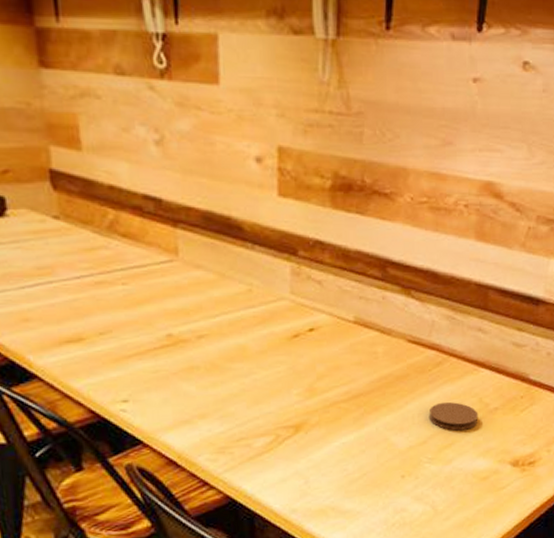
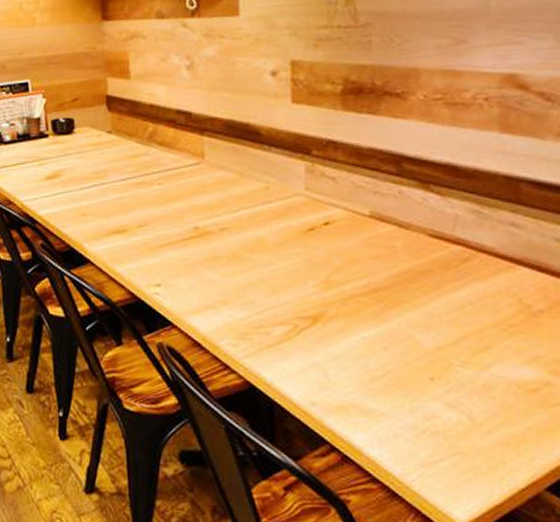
coaster: present [428,402,478,431] -> none [458,301,519,333]

